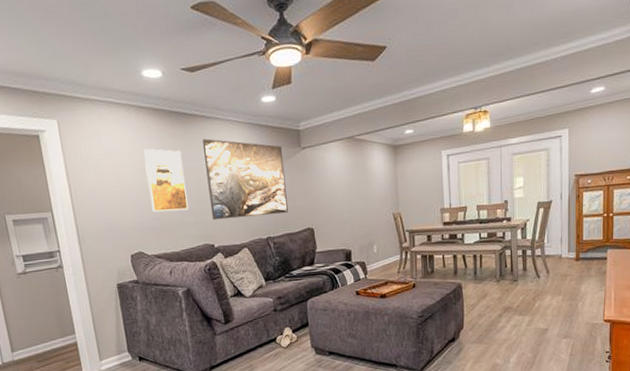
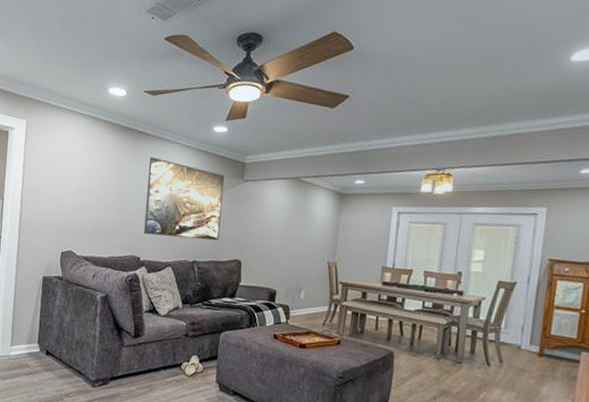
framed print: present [143,149,189,212] -> none [89,158,128,220]

